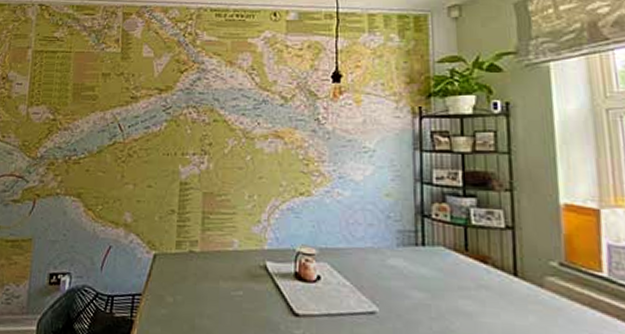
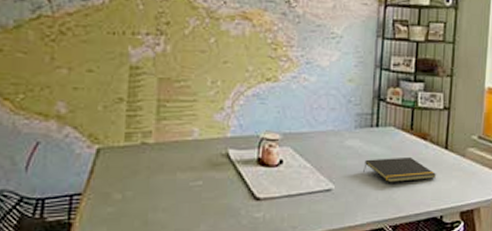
notepad: none [411,281,505,312] -> present [363,156,436,183]

